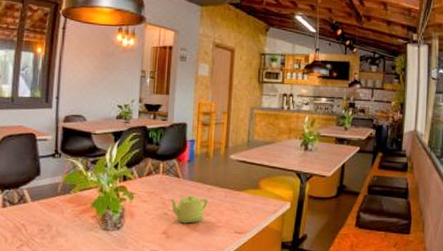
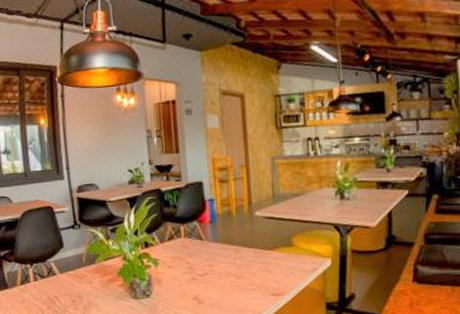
teapot: present [169,195,209,224] -> none [196,257,239,288]

